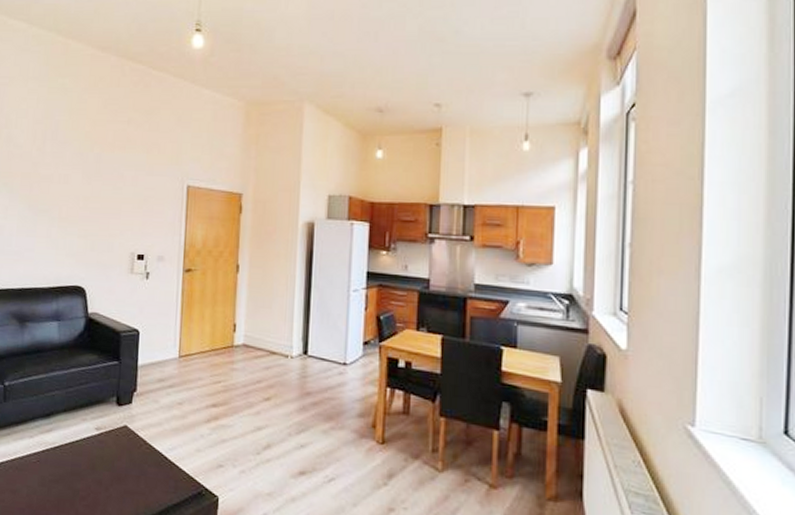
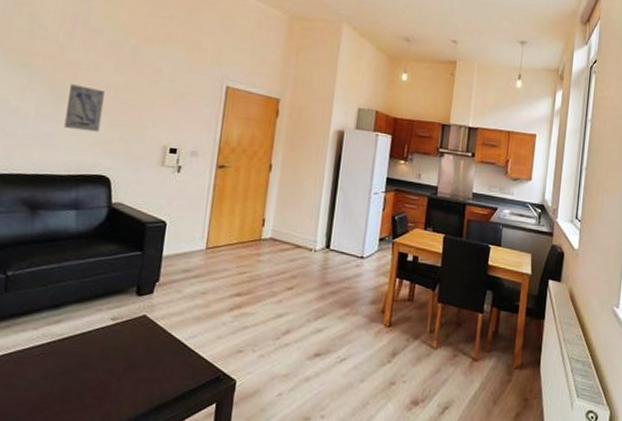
wall art: none [42,199,76,244] -> present [64,84,106,132]

